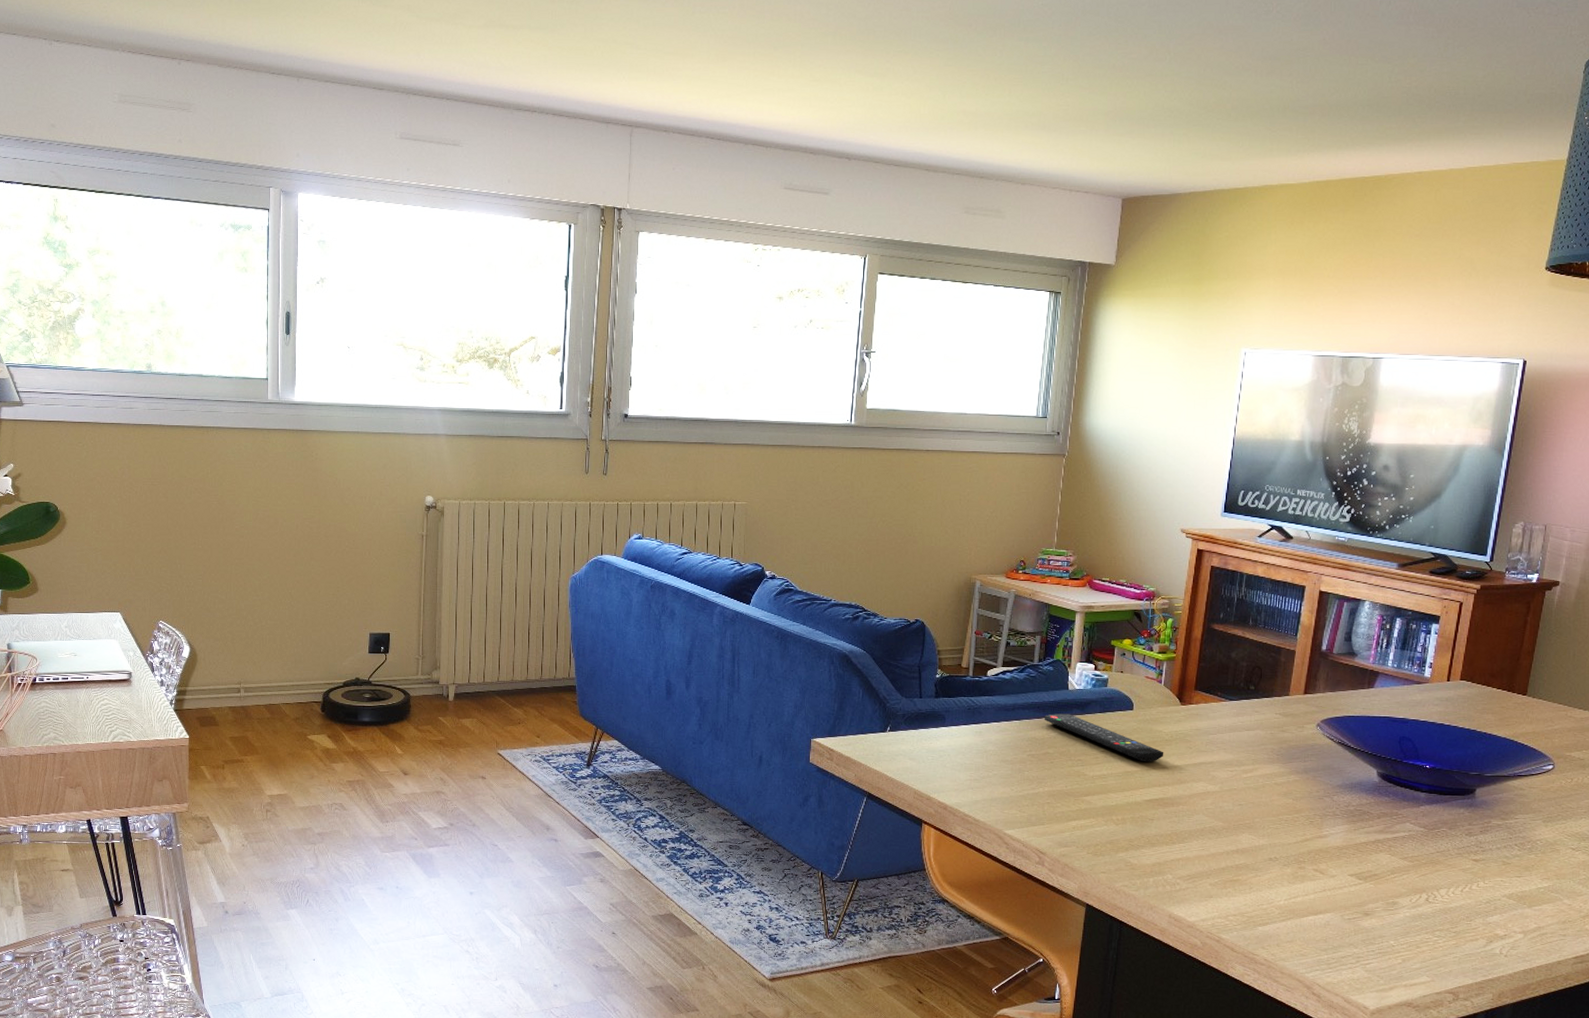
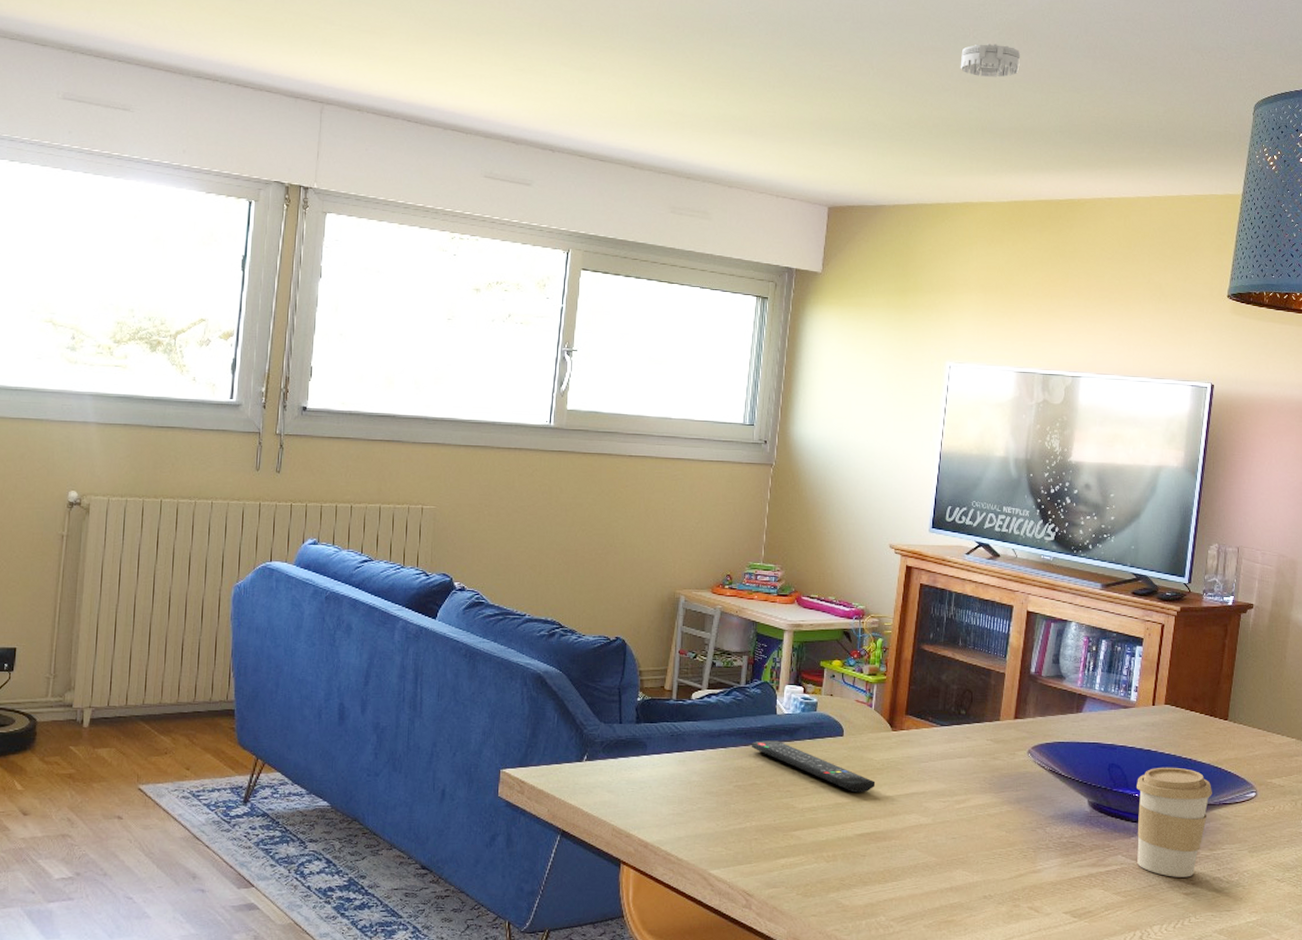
smoke detector: none [1262,17,1328,53] -> present [960,43,1021,78]
coffee cup: none [1426,740,1507,845] -> present [1137,767,1212,877]

